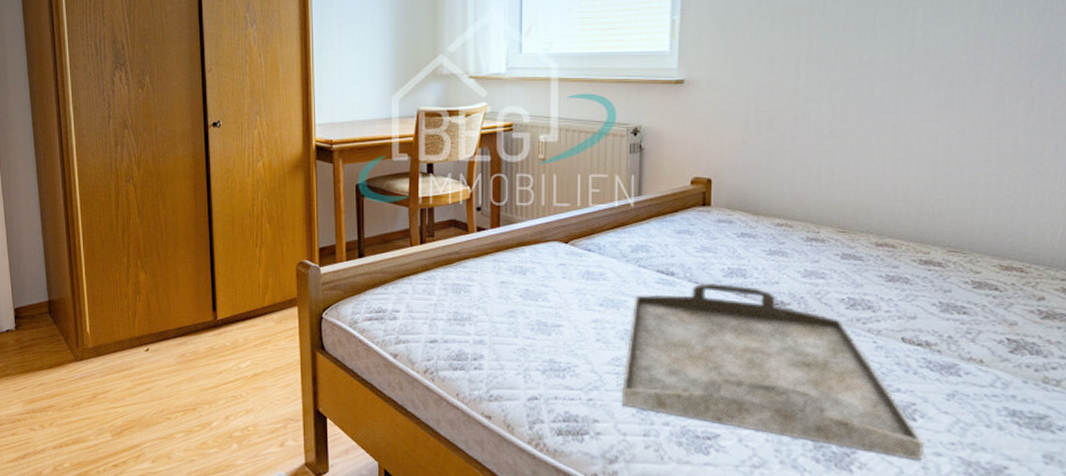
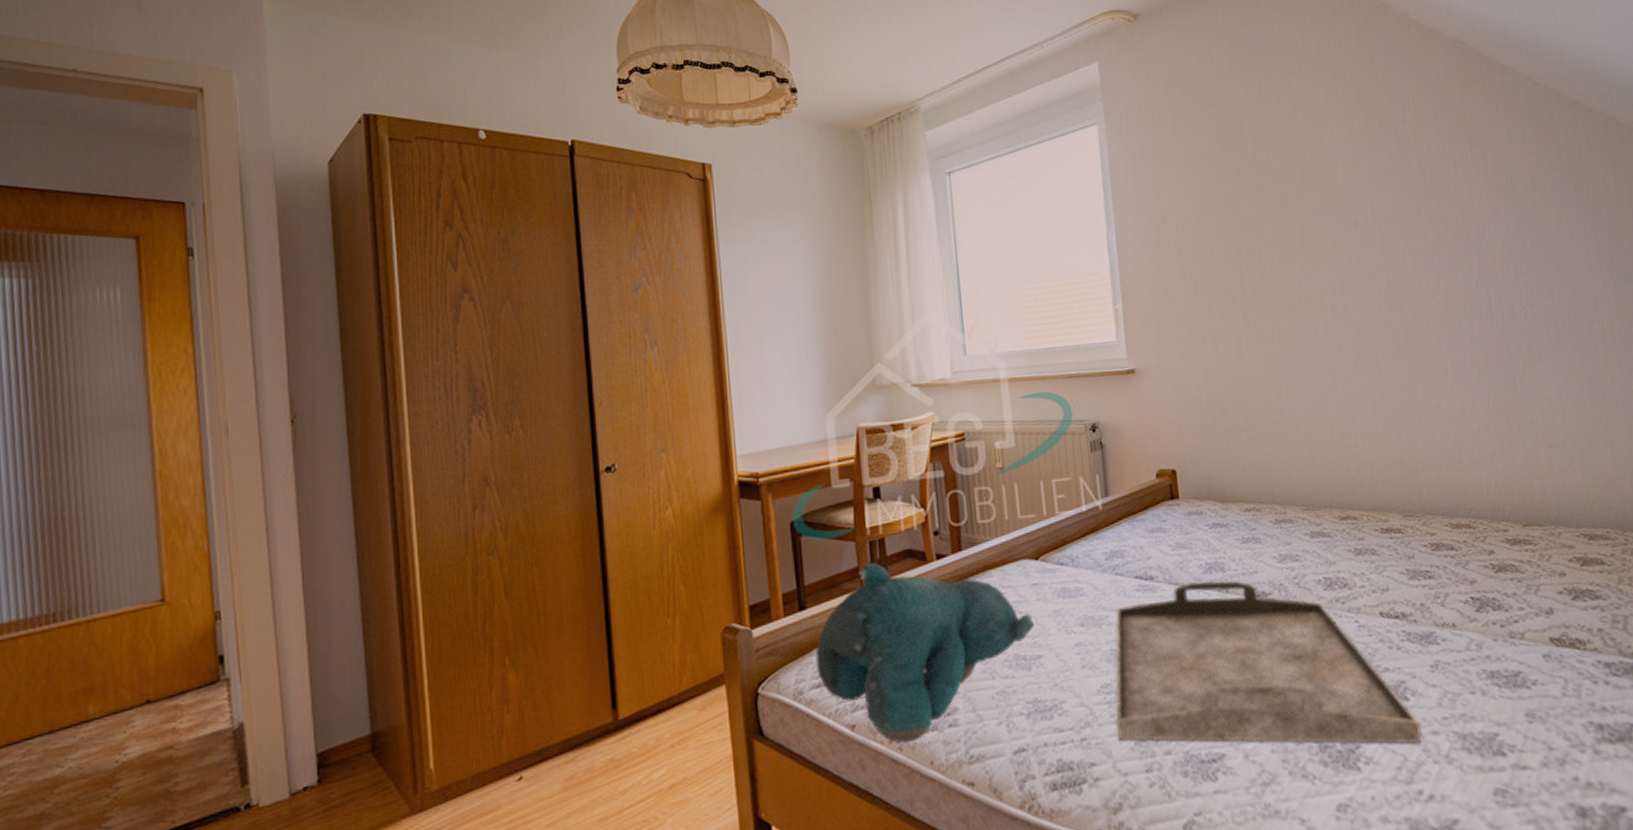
teddy bear: none [369,227,558,375] -> present [815,562,1035,743]

